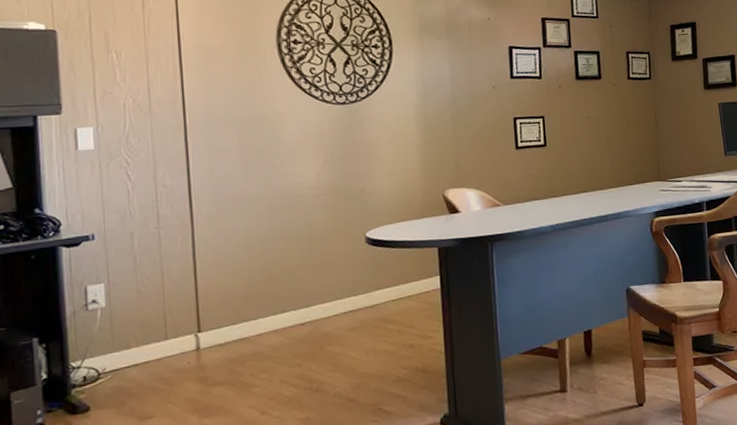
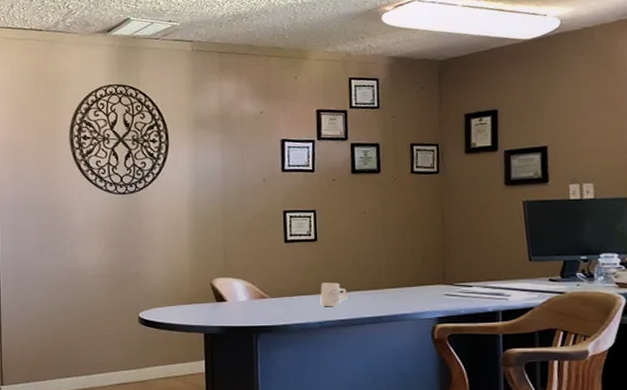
mug: none [551,185,576,210] -> present [321,282,347,307]

